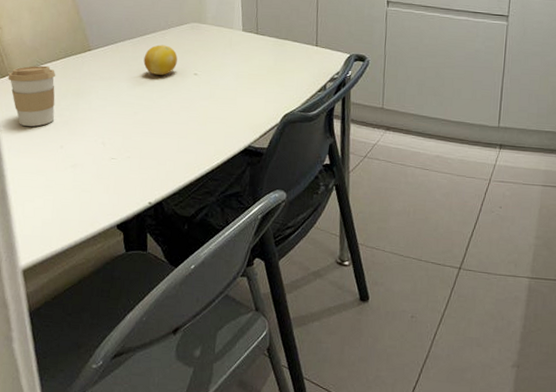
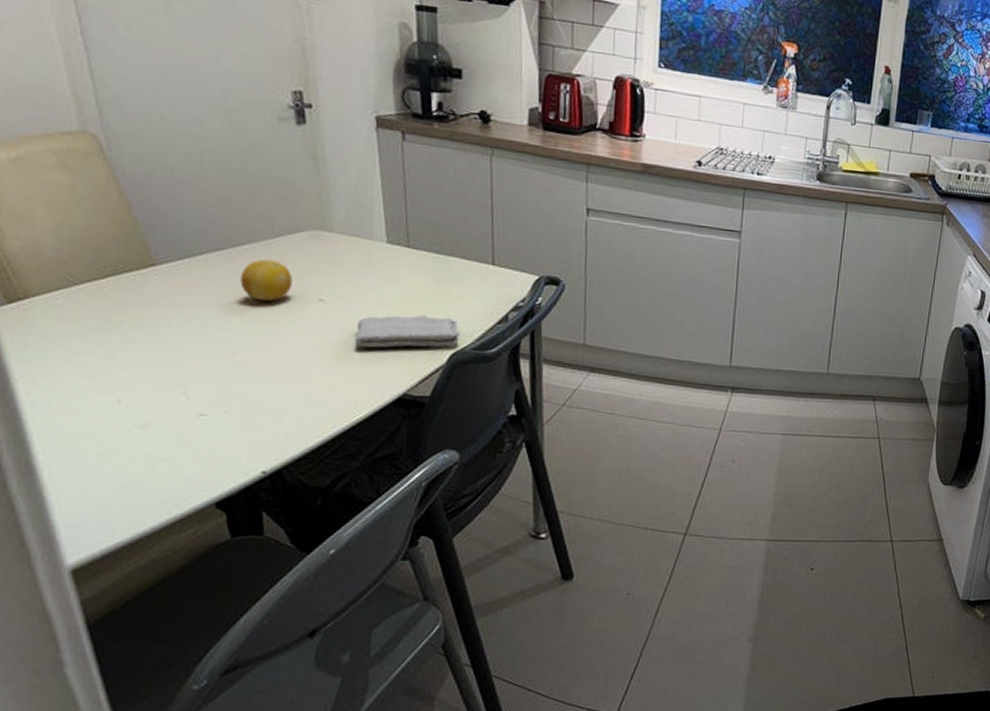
coffee cup: present [8,65,56,127] -> none [20,286,104,373]
washcloth: none [216,85,290,110] -> present [354,315,460,348]

